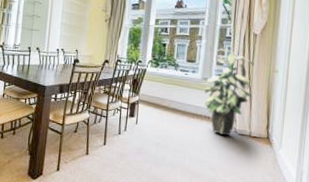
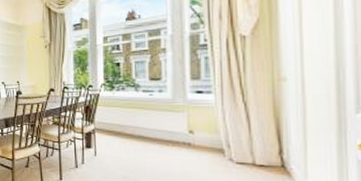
indoor plant: present [202,48,254,135] -> none [172,59,250,165]

